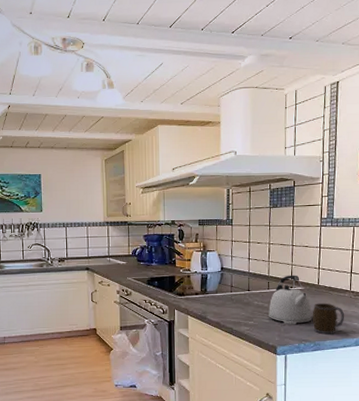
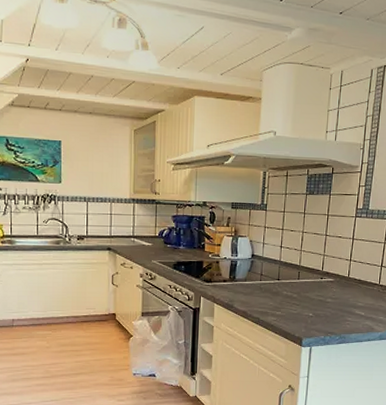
kettle: present [269,275,312,324] -> none [297,265,340,316]
mug: present [313,303,345,335] -> none [340,295,372,328]

